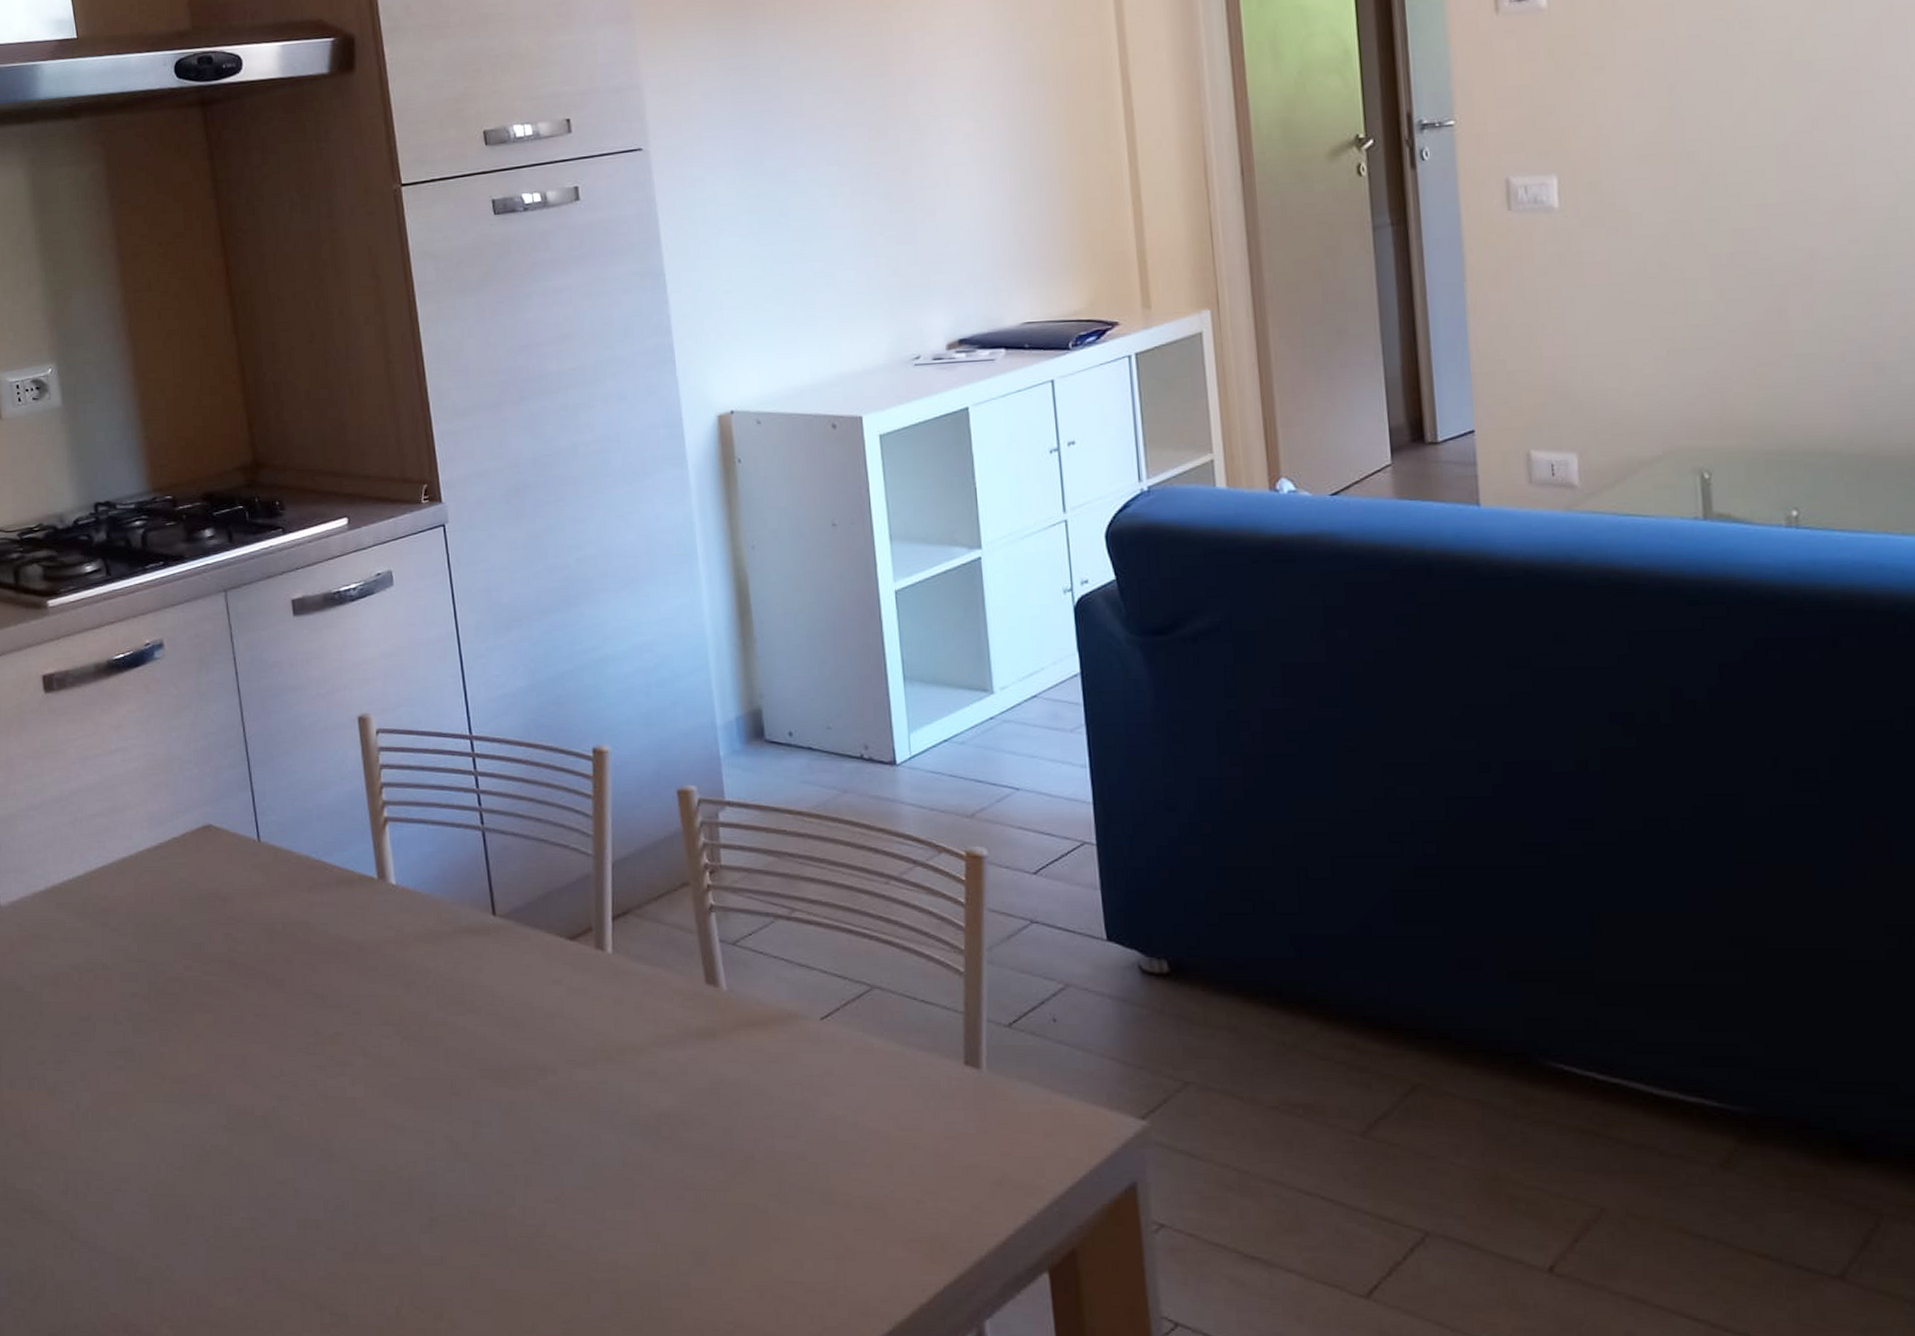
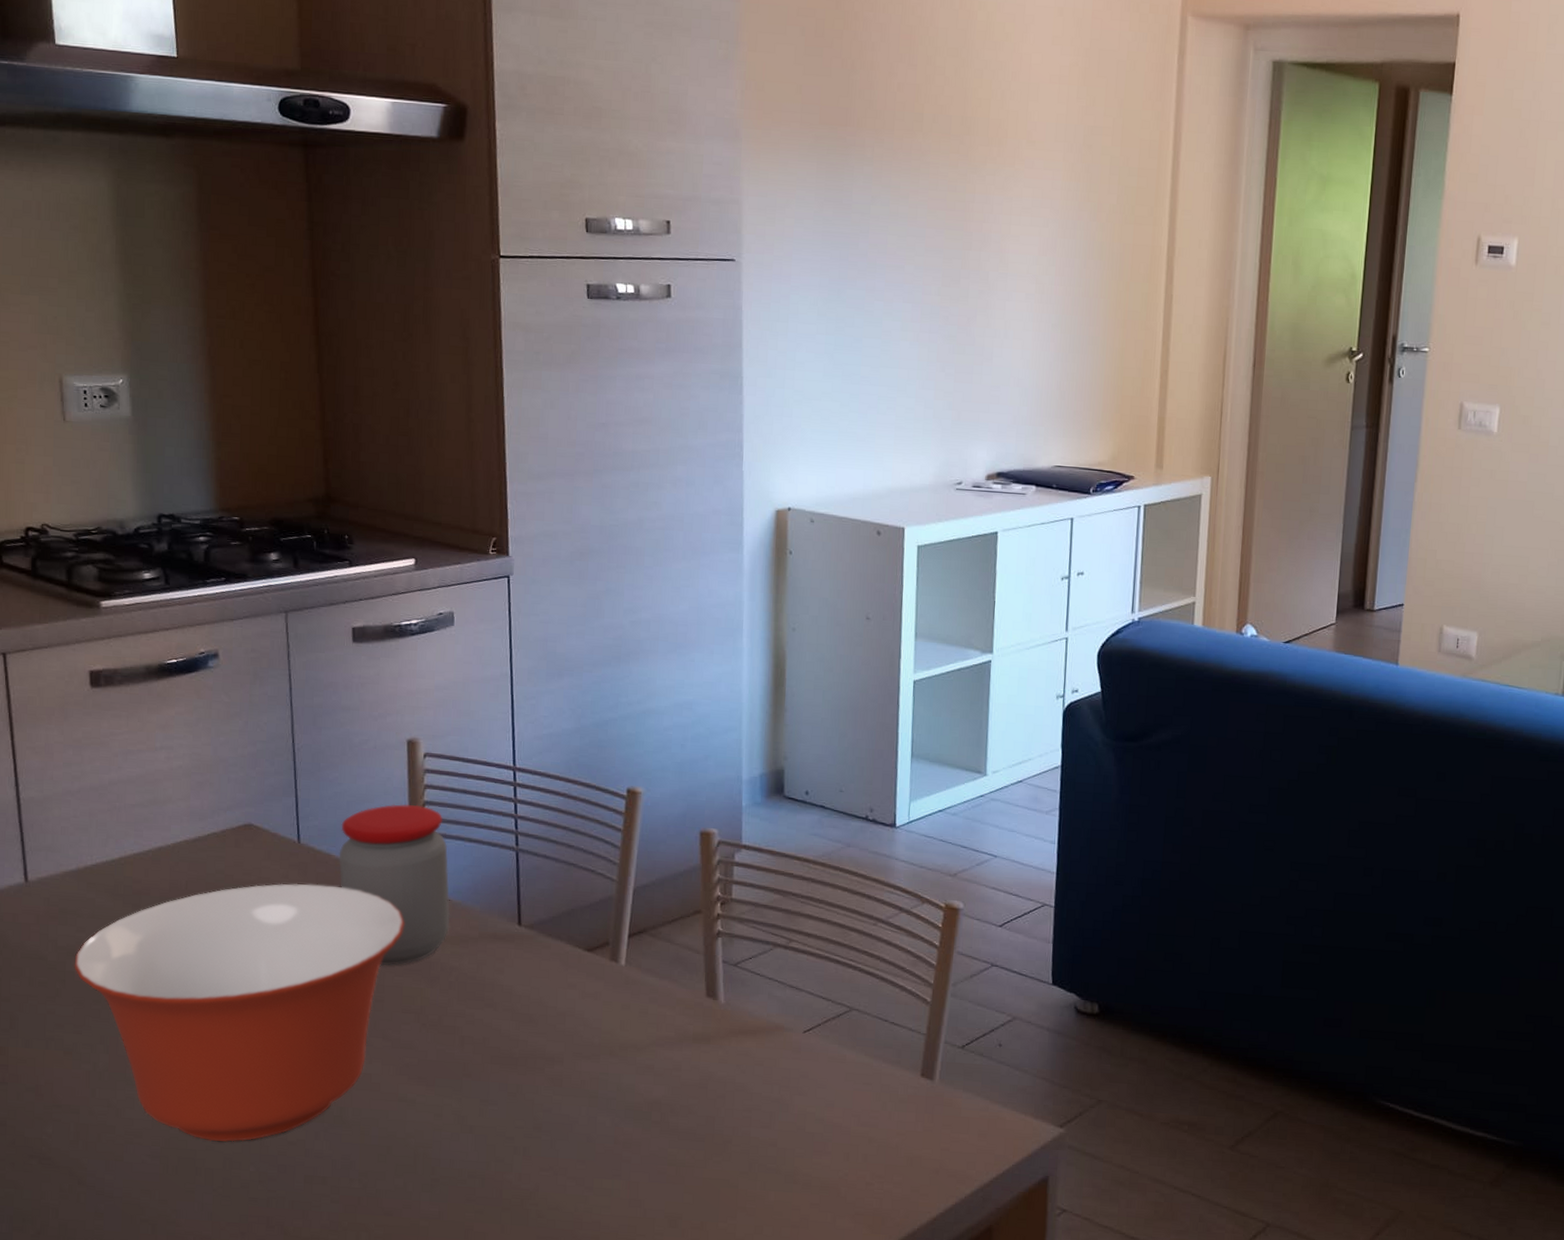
mixing bowl: none [50,886,374,1185] -> present [74,883,405,1142]
jar: none [299,787,422,973] -> present [338,804,451,966]

